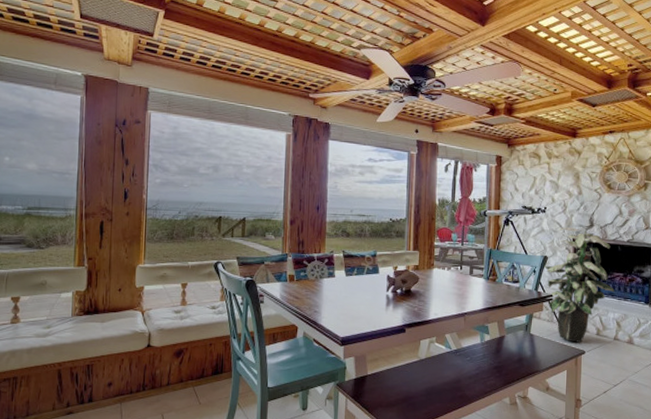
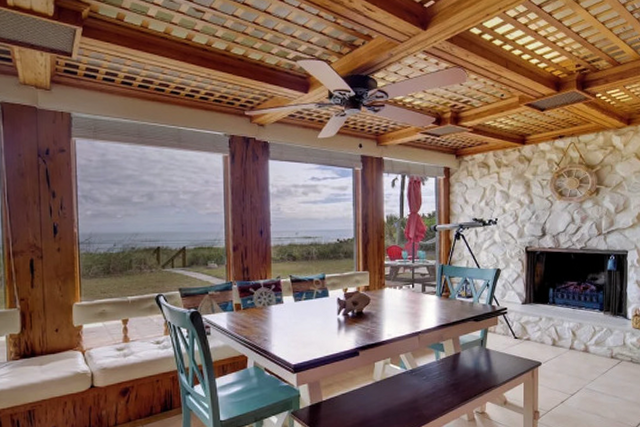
indoor plant: present [543,226,615,343] -> none [496,237,569,355]

